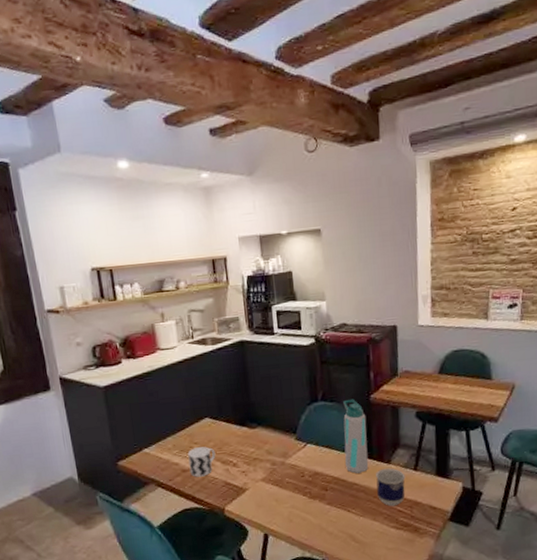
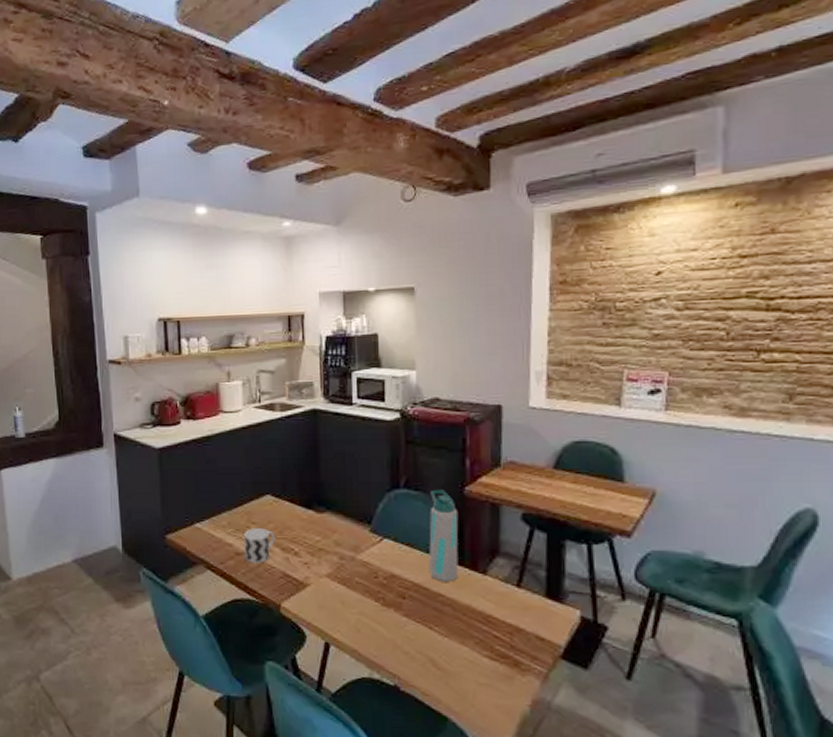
cup: present [376,468,406,507] -> none [467,580,505,630]

